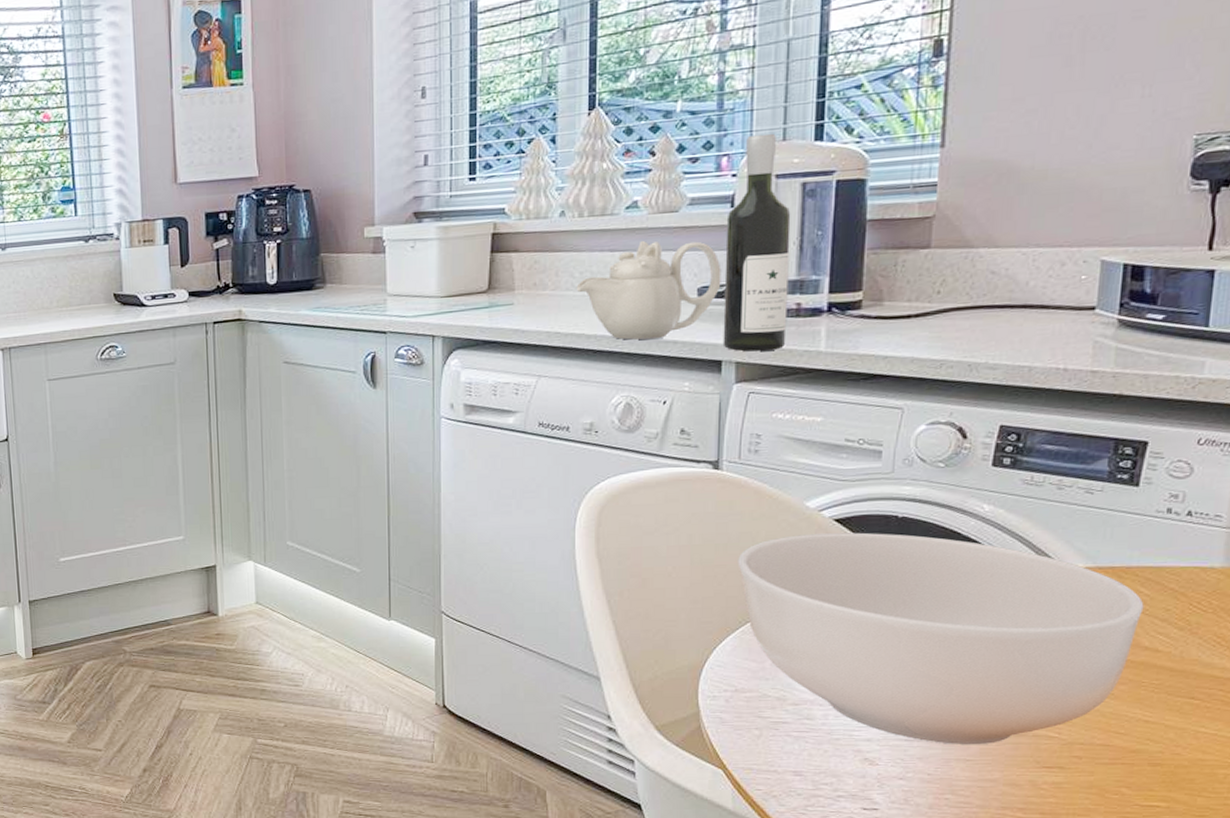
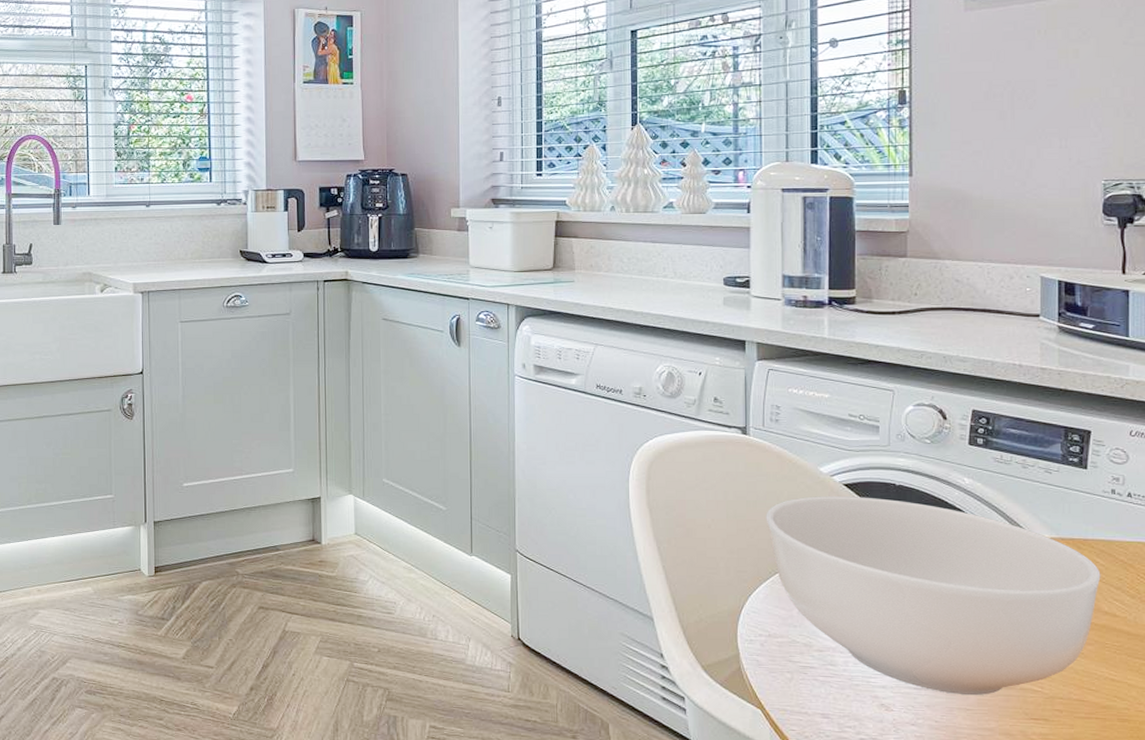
teapot: present [576,240,722,340] -> none [625,235,742,319]
bottle: present [722,133,791,352] -> none [744,155,797,334]

